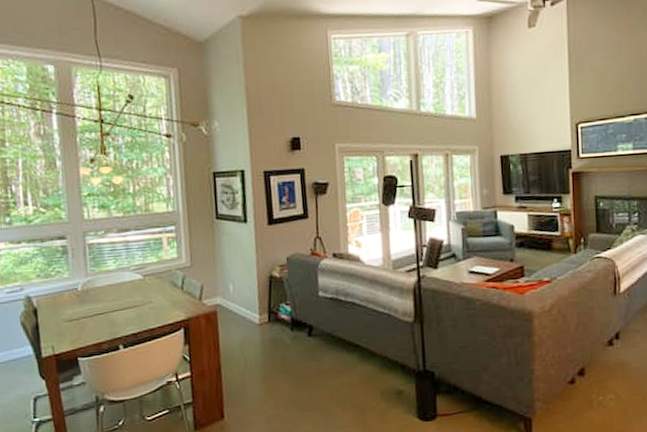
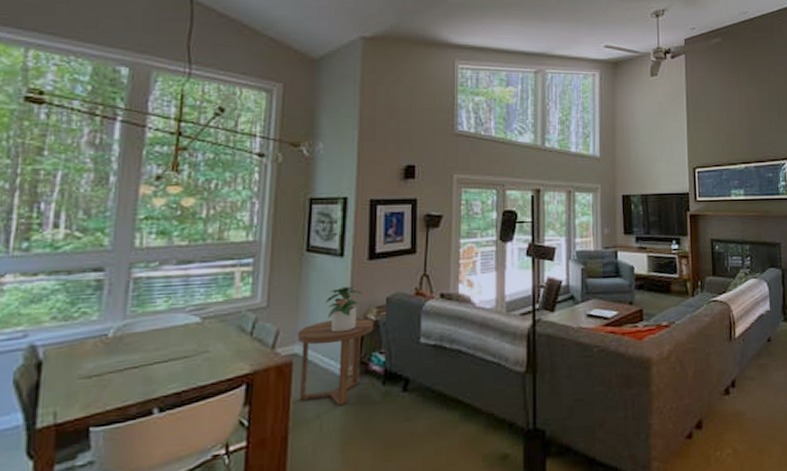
side table: none [217,274,279,347] -> present [297,317,373,406]
potted plant: none [237,247,268,287] -> present [326,284,364,333]

